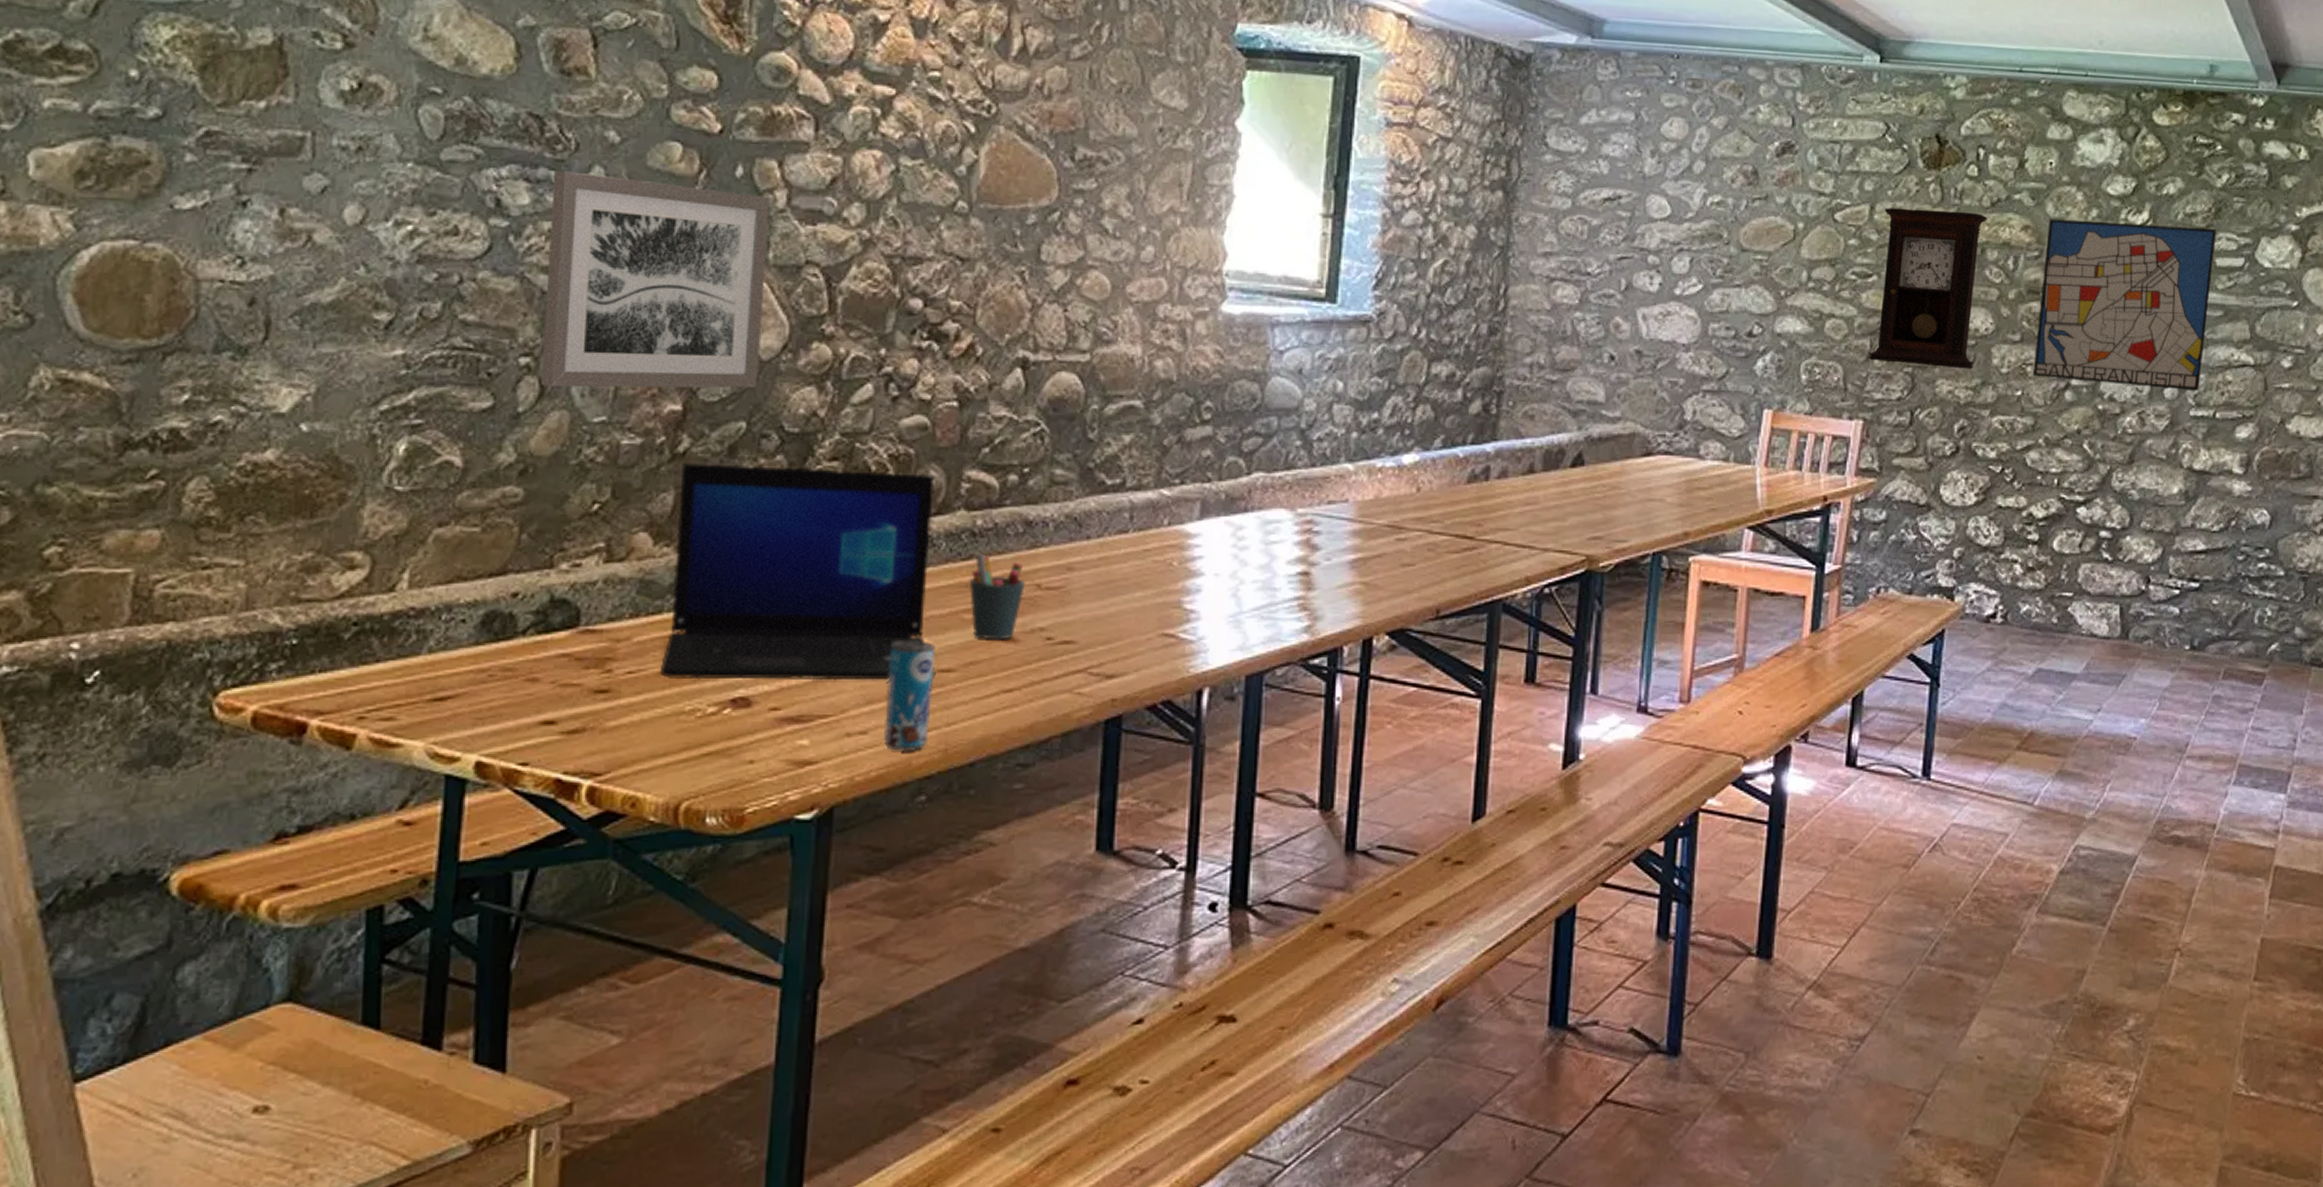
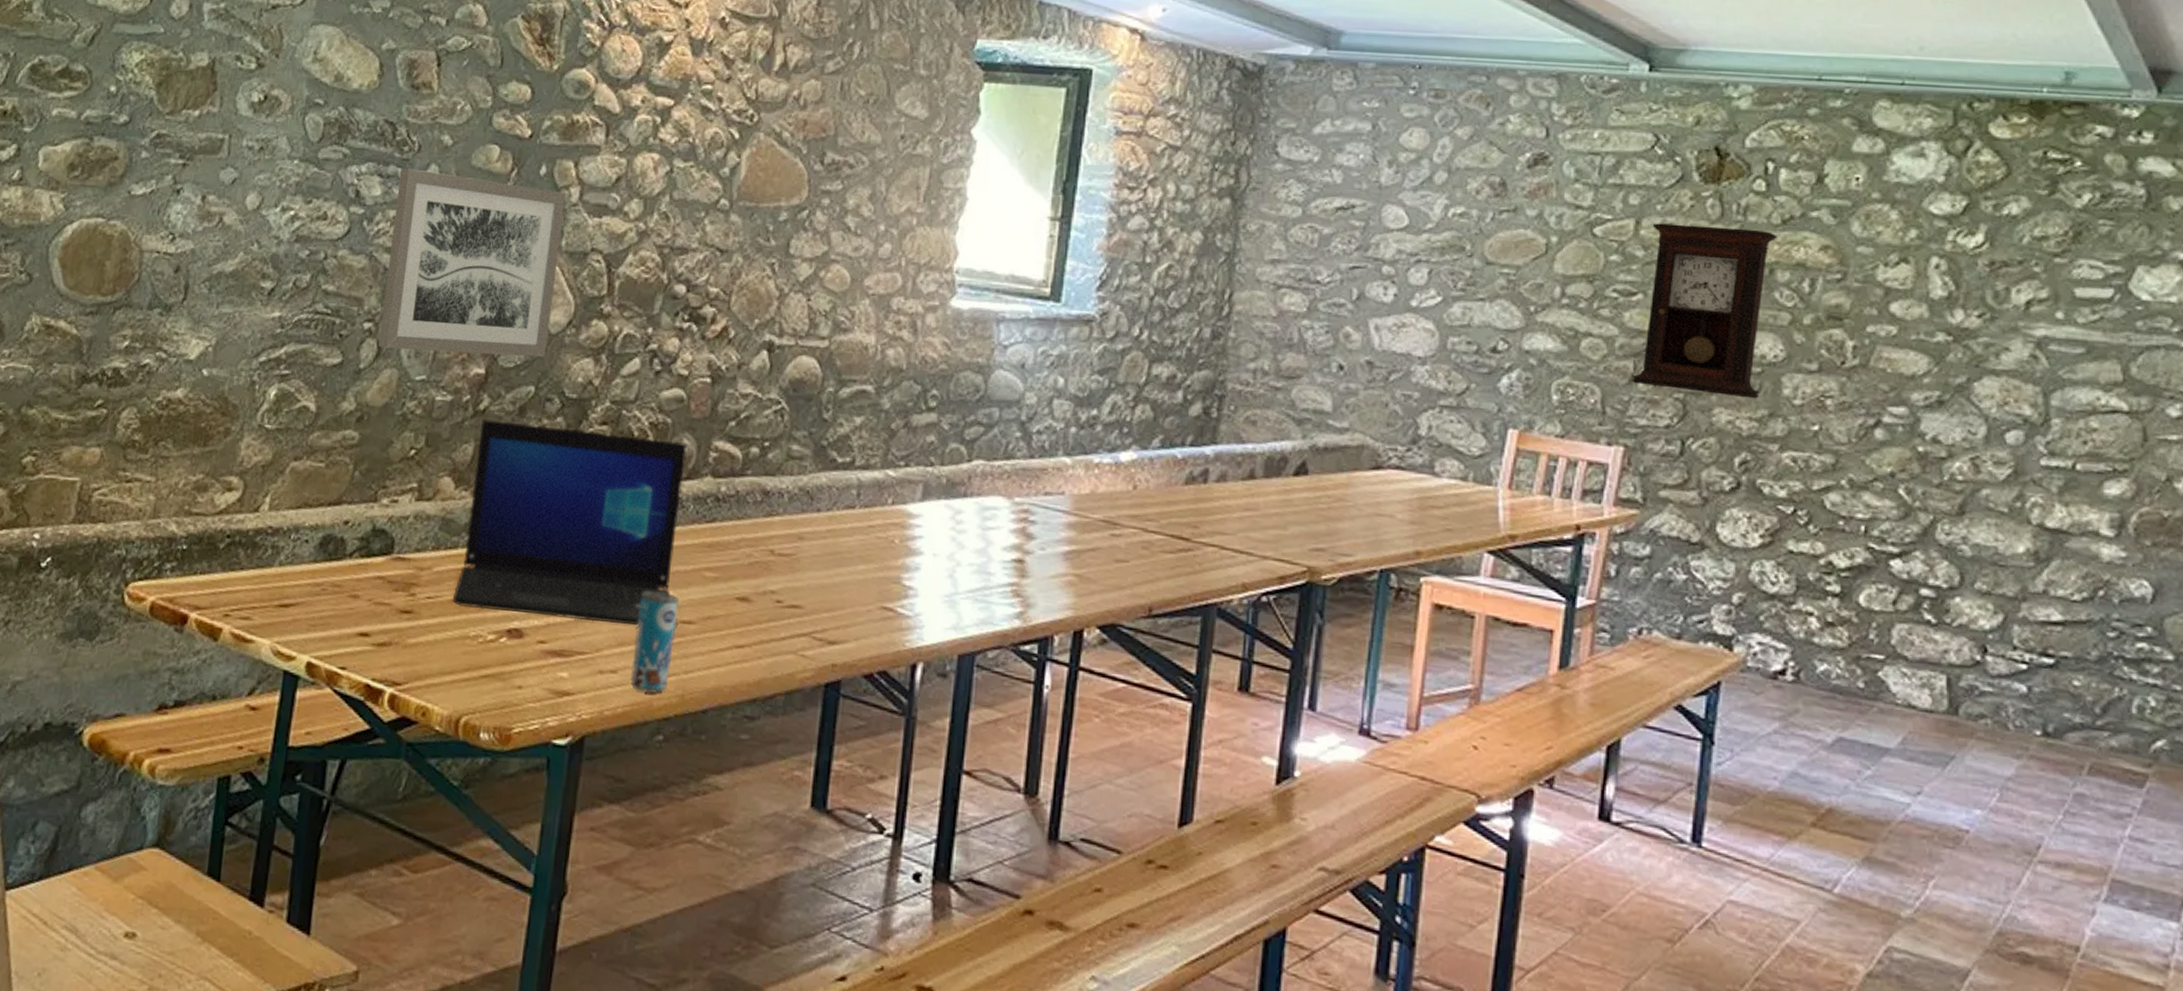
pen holder: present [968,553,1025,640] -> none [710,516,760,599]
wall art: present [2032,218,2216,391] -> none [1833,238,2075,438]

